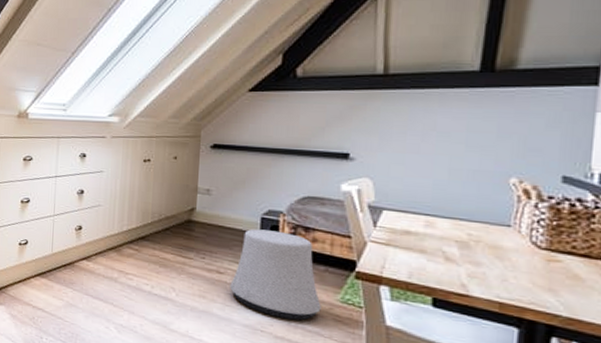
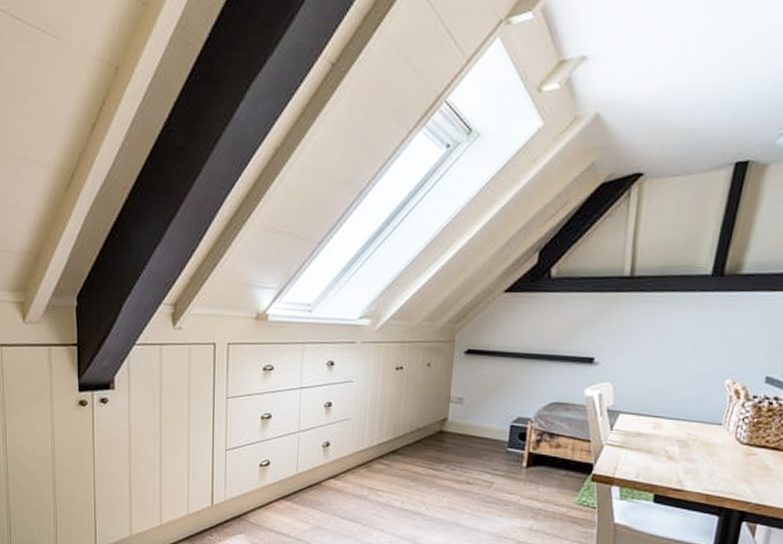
stool: present [230,229,321,321] -> none [478,437,560,525]

